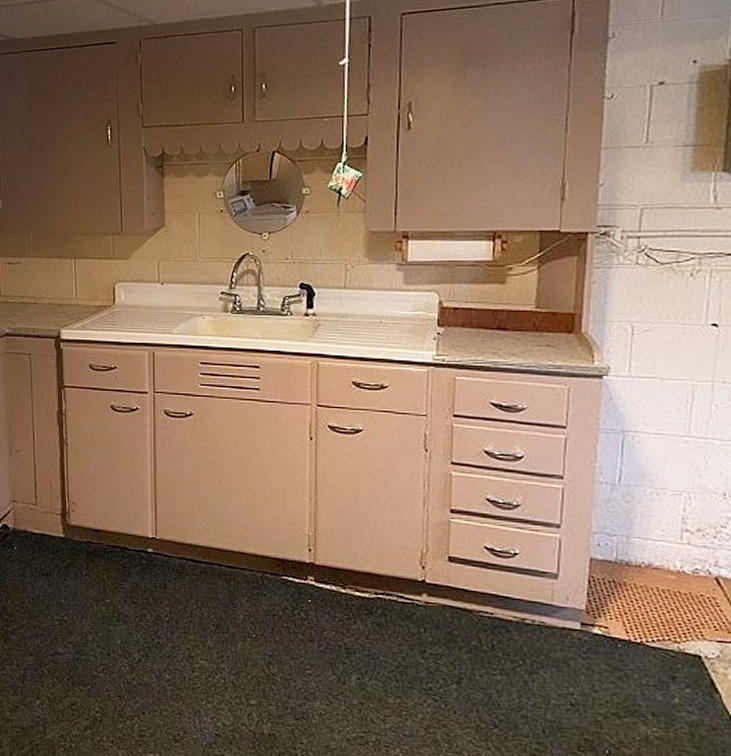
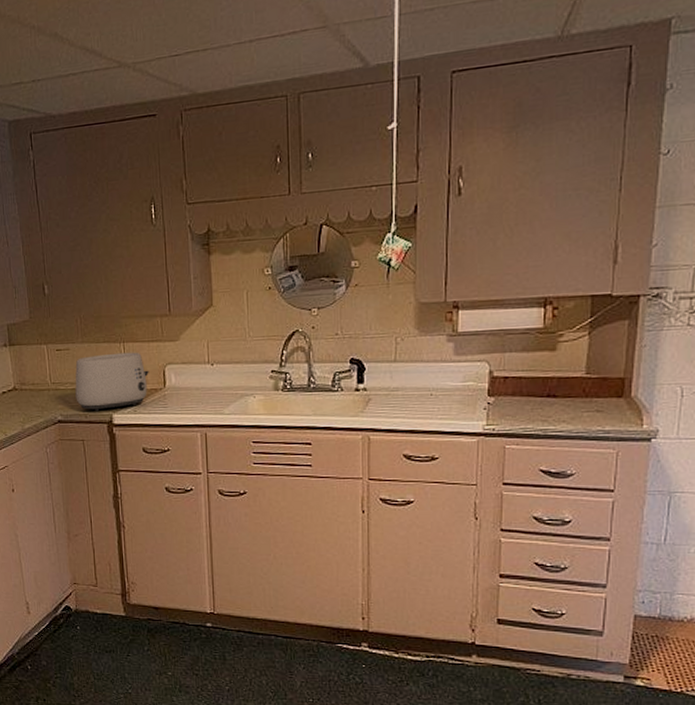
toaster: none [24,268,99,326] -> present [75,352,149,412]

